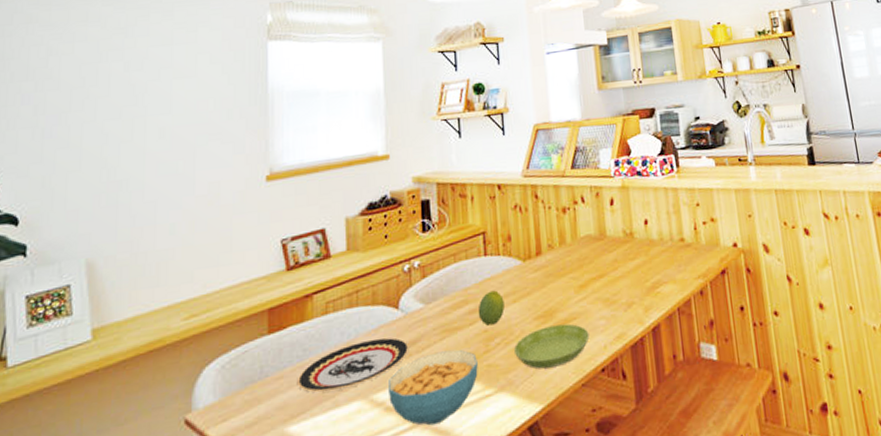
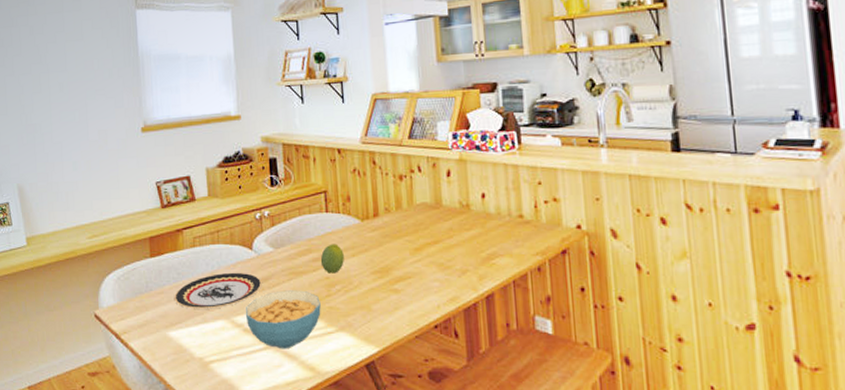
saucer: present [514,323,590,369] -> none [353,281,424,317]

